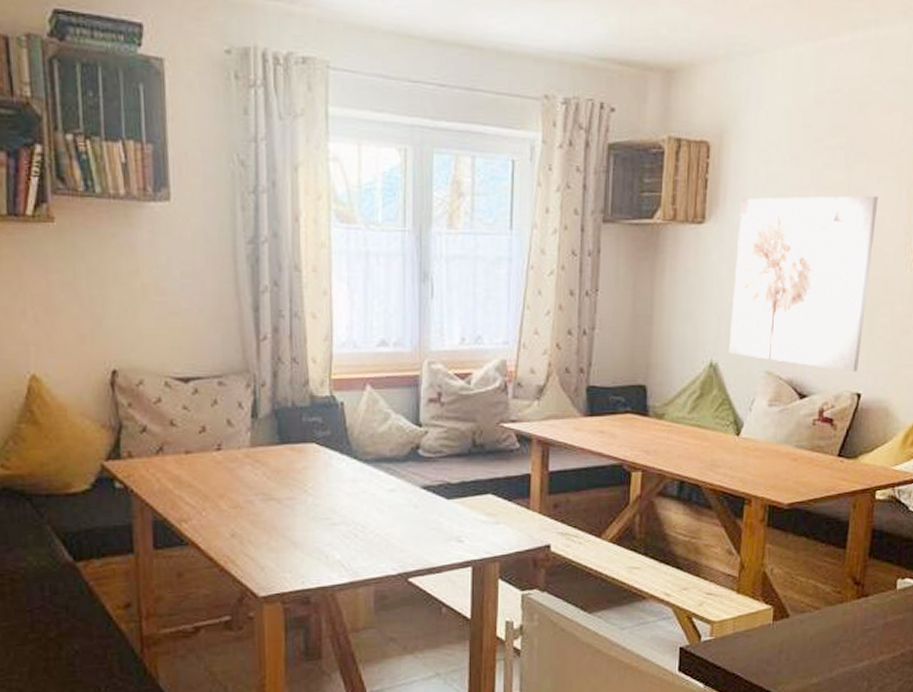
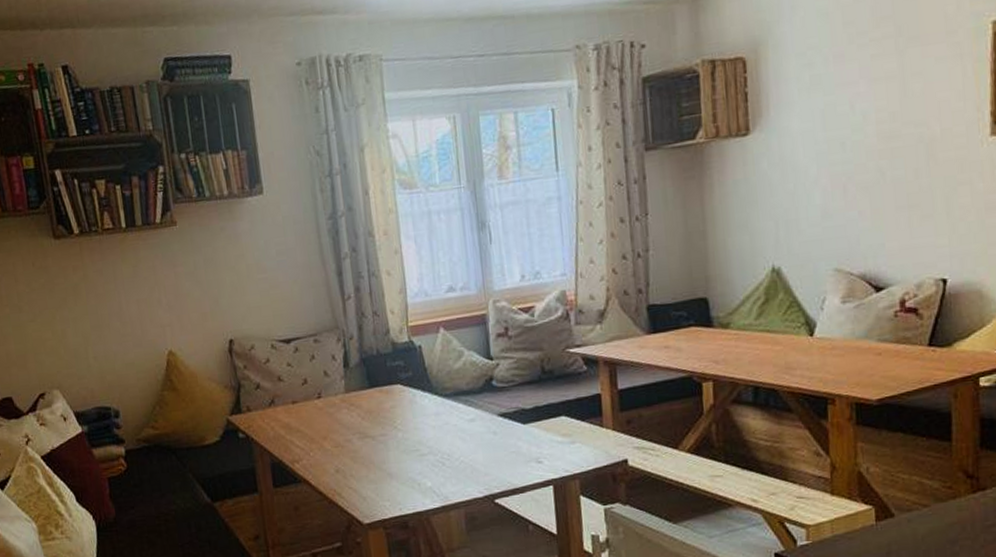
wall art: present [728,195,879,372] -> none [785,76,940,259]

